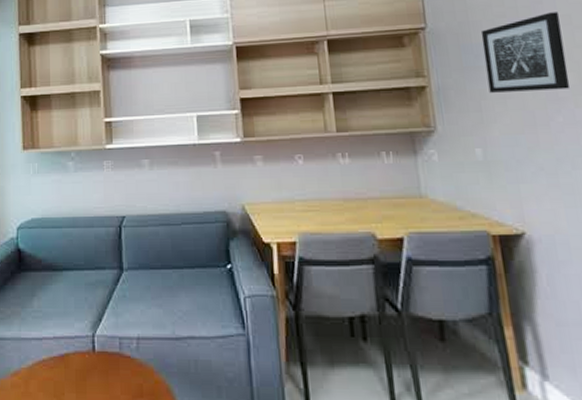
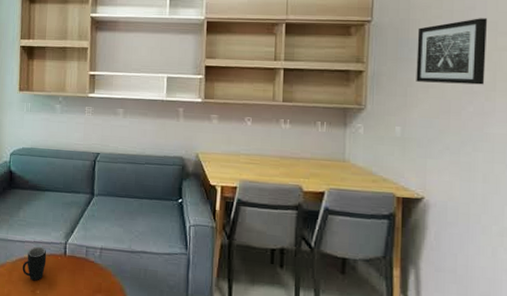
mug: none [41,343,71,390] -> present [22,246,47,281]

